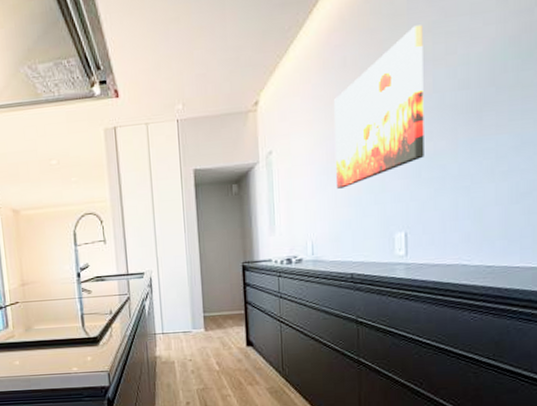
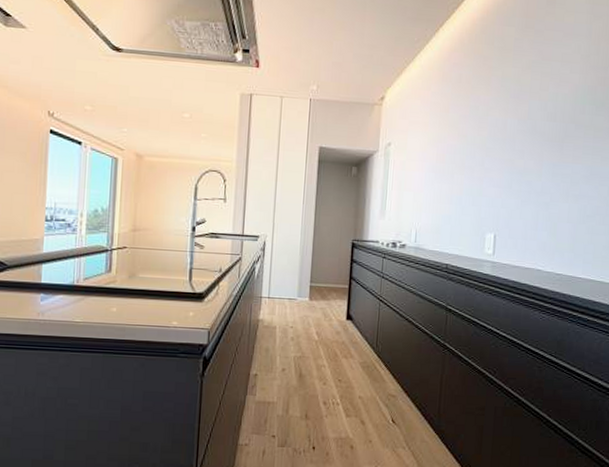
wall art: present [334,24,424,189] -> none [443,61,525,187]

